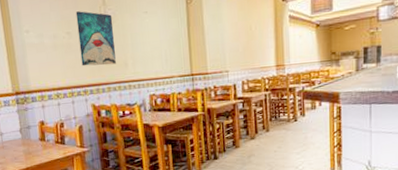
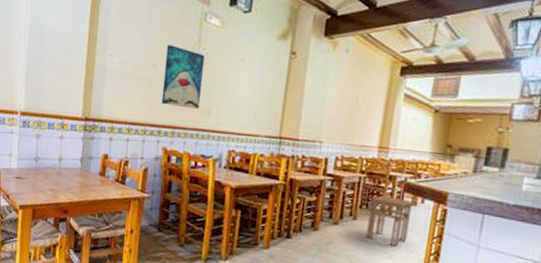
stool: none [278,105,313,147] -> present [366,195,412,247]

